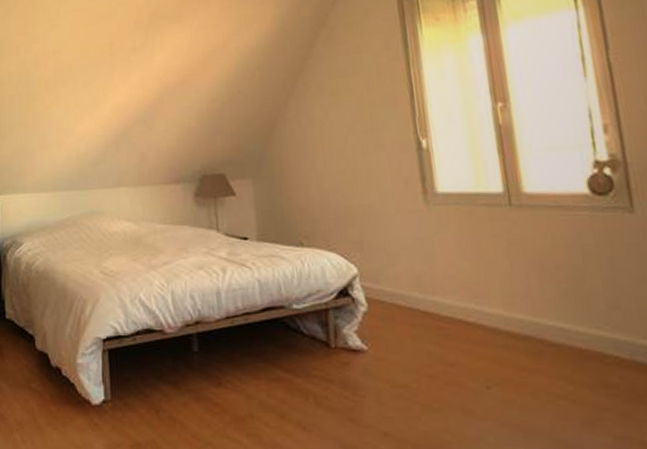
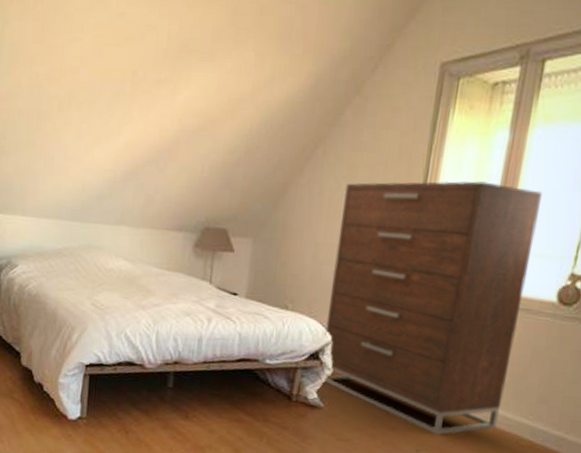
dresser: none [332,84,571,365] -> present [323,181,543,435]

